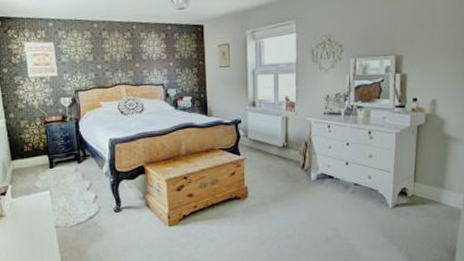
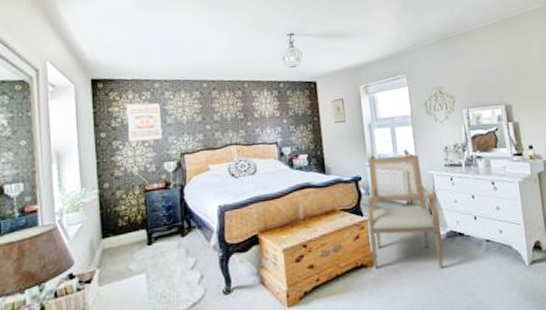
chair: none [245,101,312,205] -> present [367,155,444,269]

